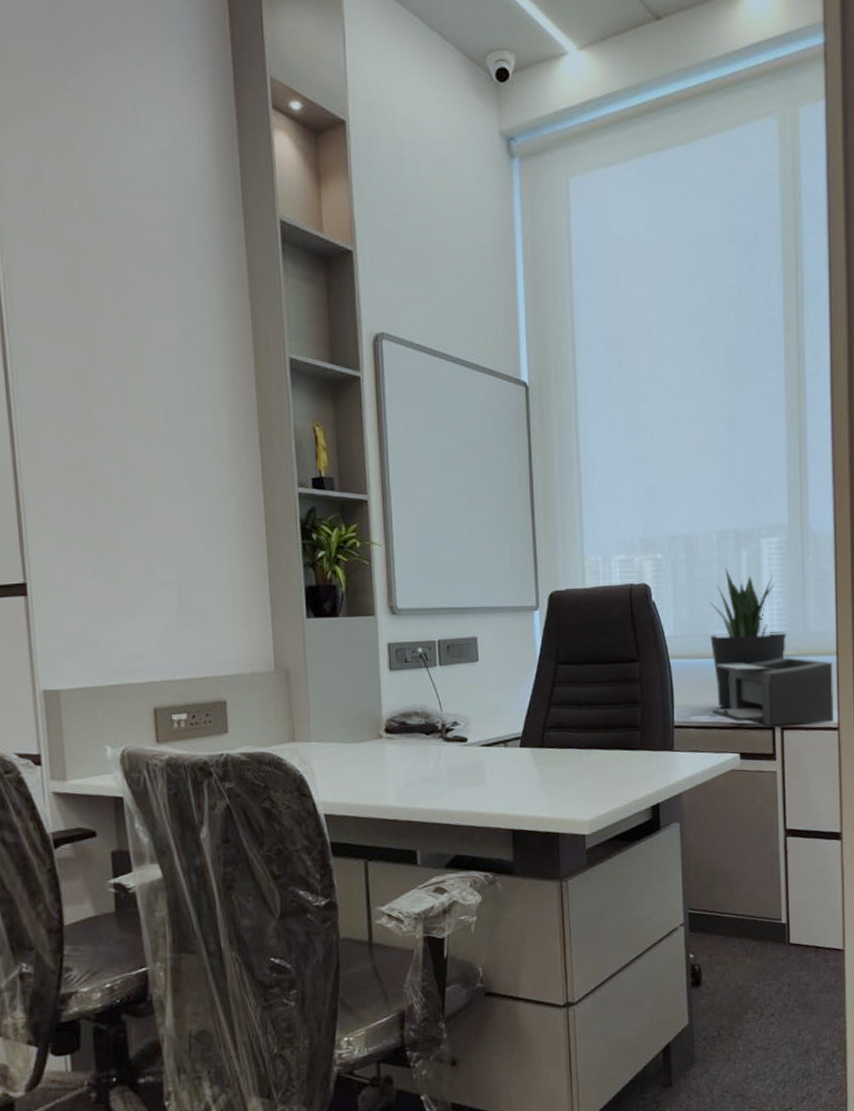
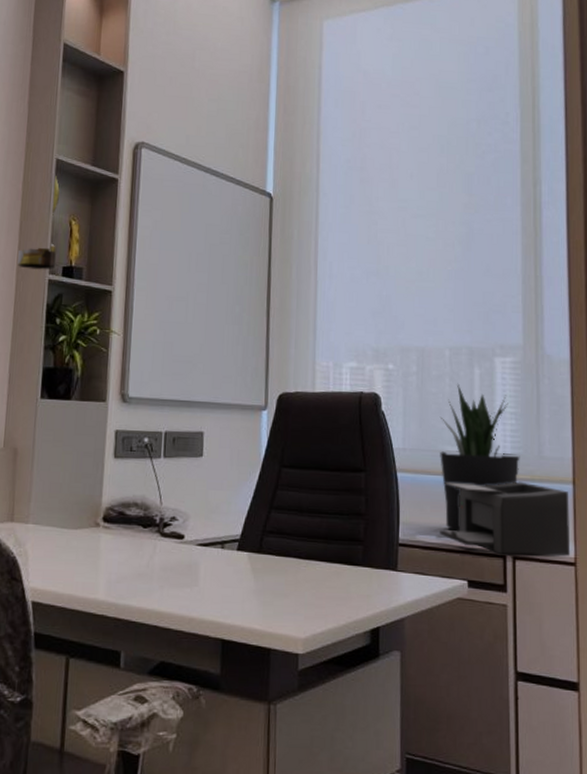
award: none [262,378,305,483] -> present [17,176,60,270]

